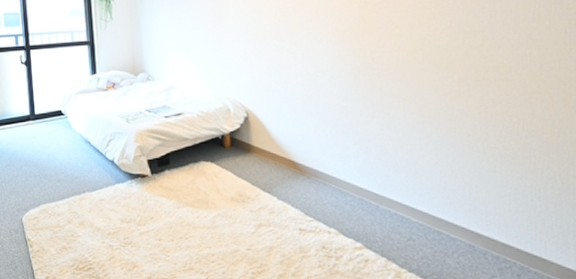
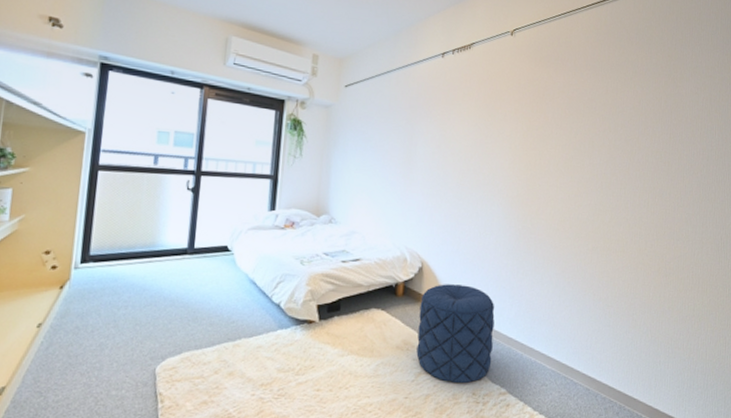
pouf: none [250,133,341,236] -> present [416,284,495,383]

